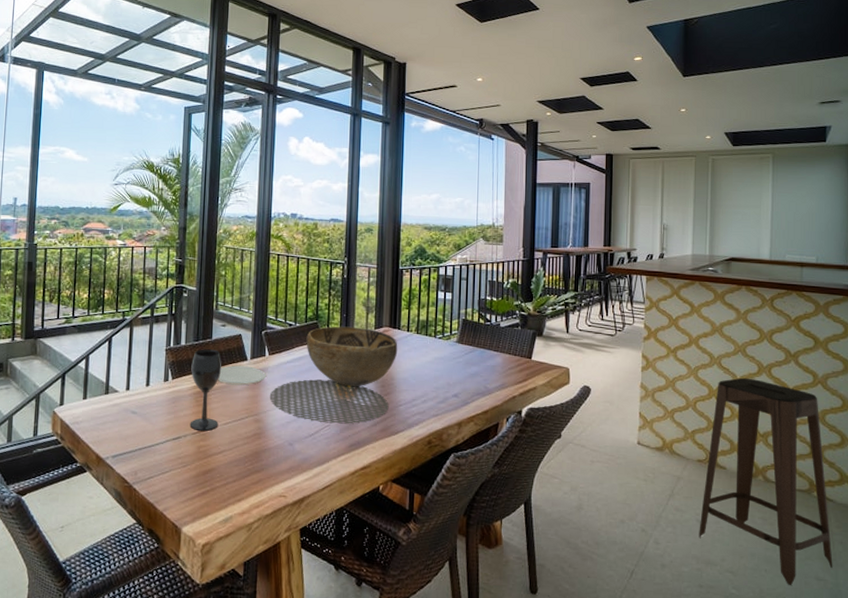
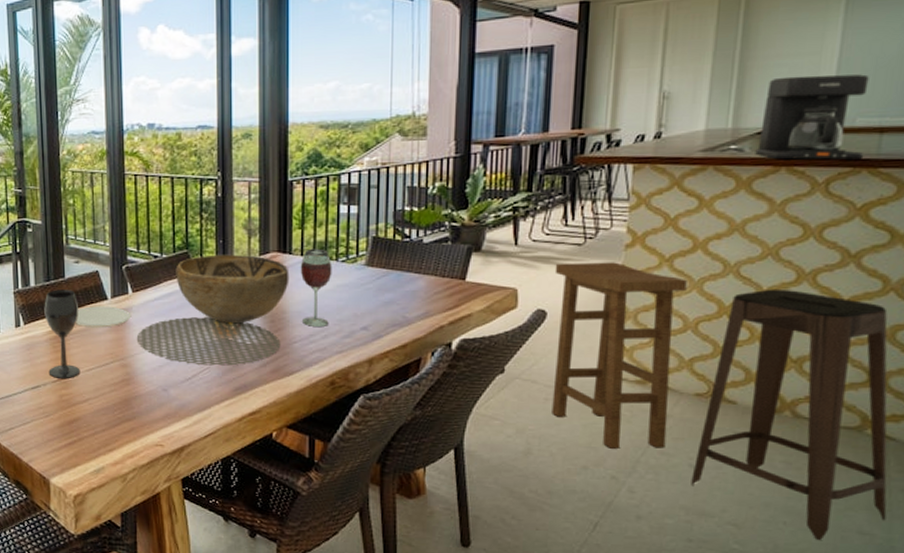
wineglass: none [406,326,432,393] -> present [300,248,332,326]
bar stool: none [595,349,687,505] -> present [552,262,687,449]
coffee maker: none [725,221,792,285] -> present [755,74,869,161]

